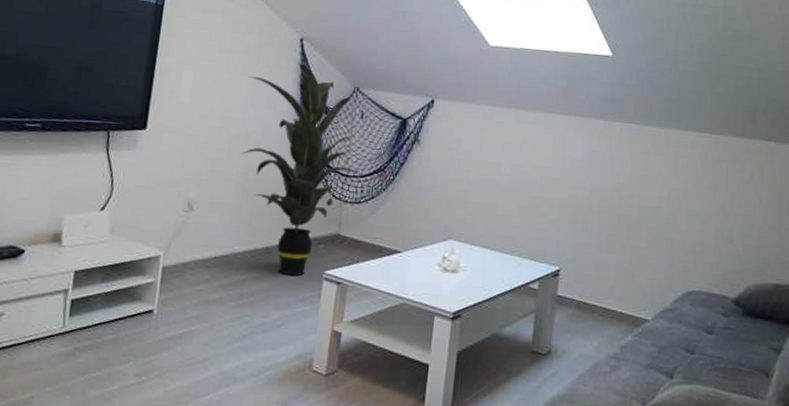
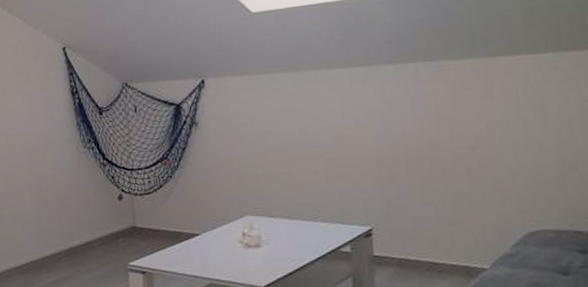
indoor plant: present [241,63,364,275] -> none [23,71,148,271]

